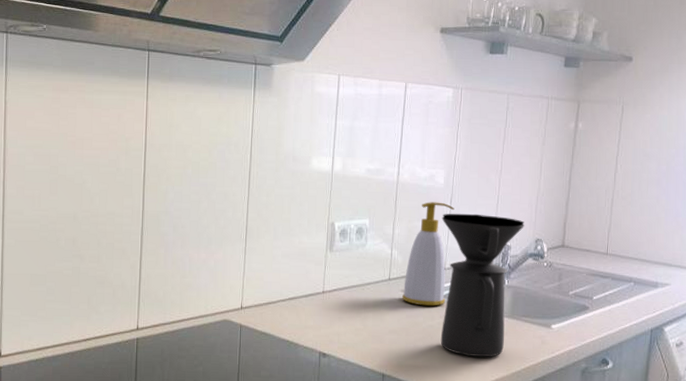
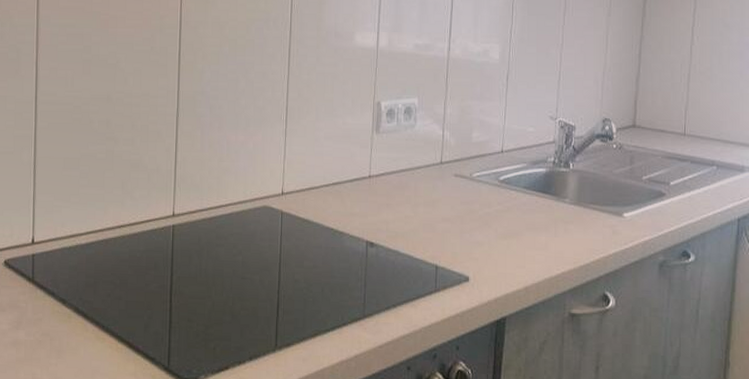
soap bottle: present [401,202,455,306] -> none [455,79,512,192]
coffee maker: present [440,213,524,358] -> none [497,91,590,249]

